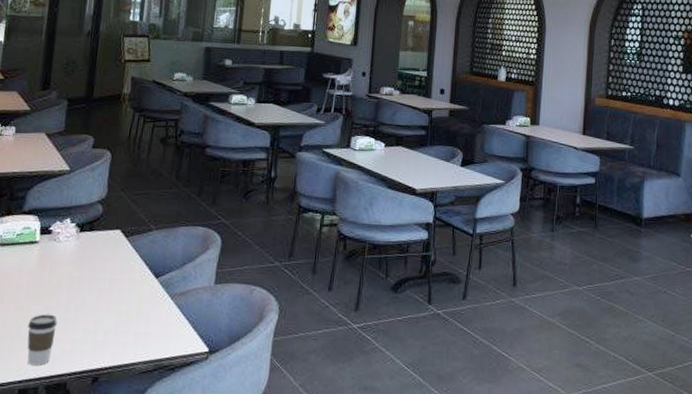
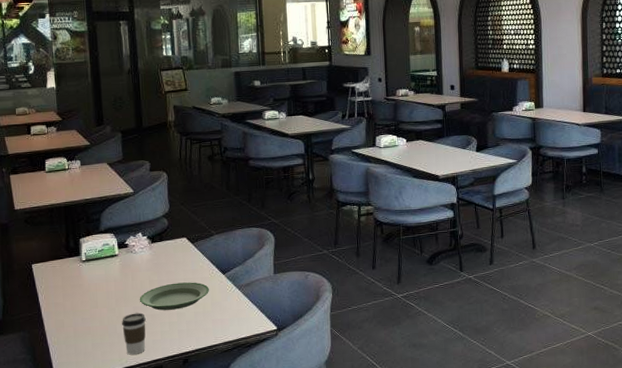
plate: none [53,282,137,315] -> present [139,282,209,311]

